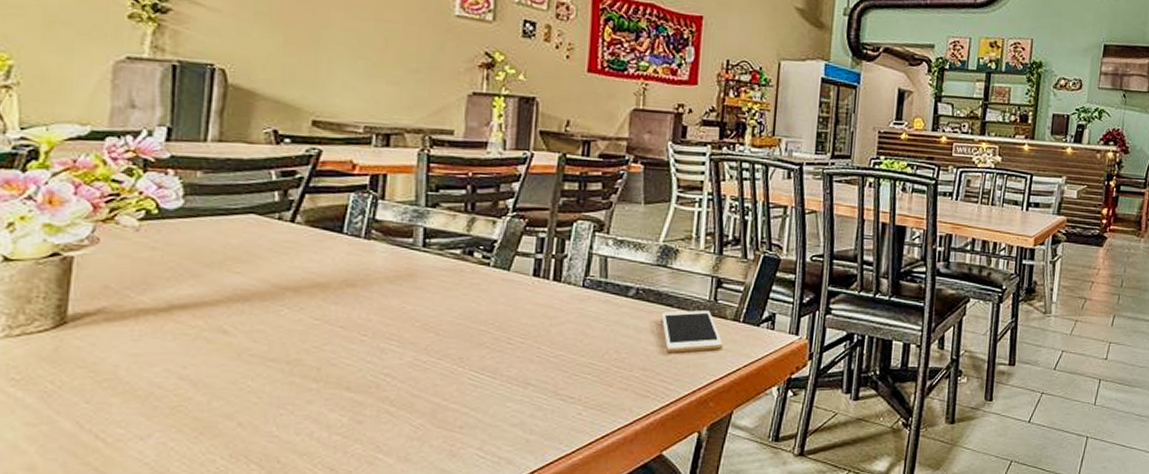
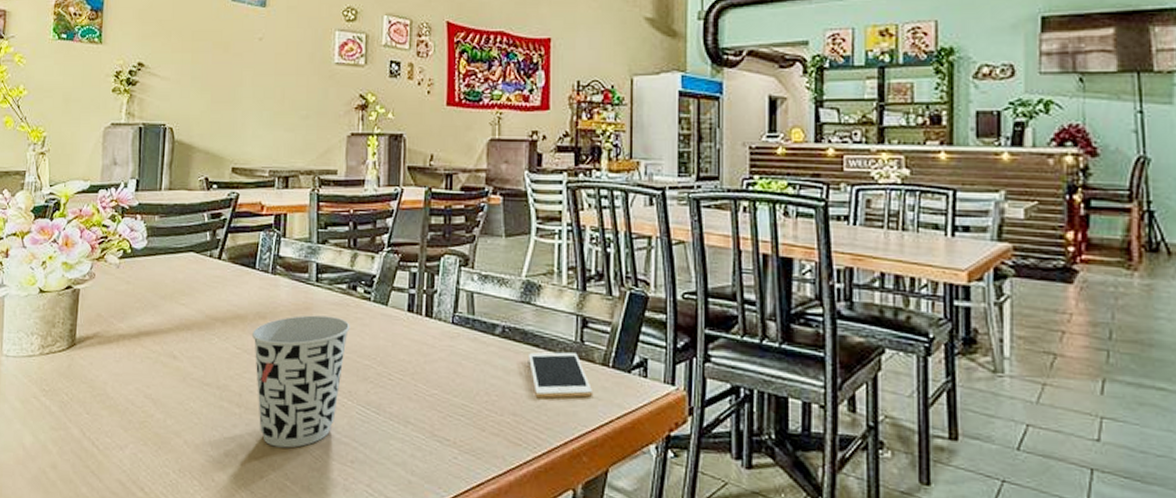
cup: none [337,282,464,420] -> present [252,315,350,448]

